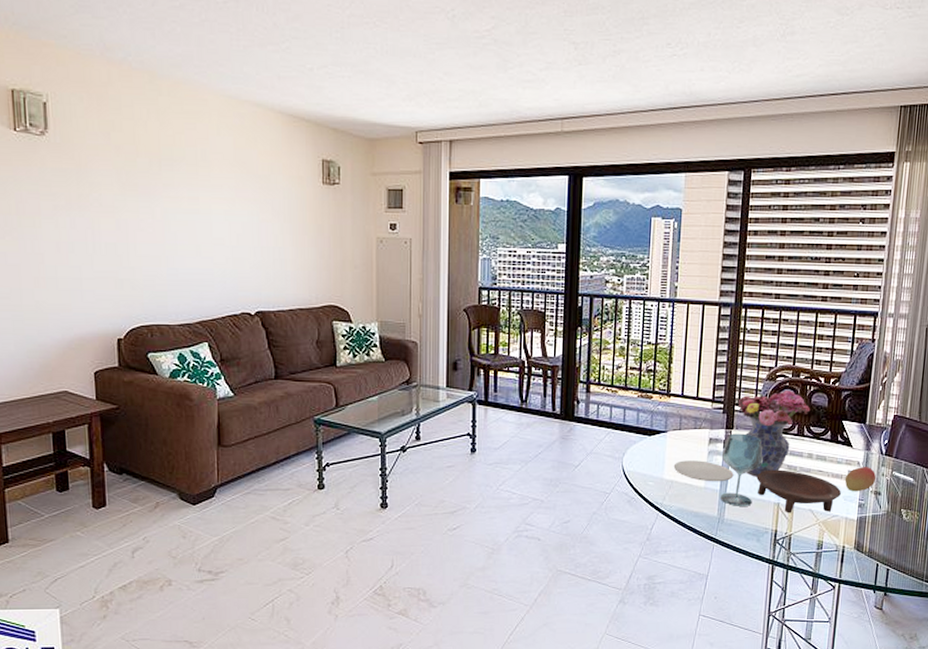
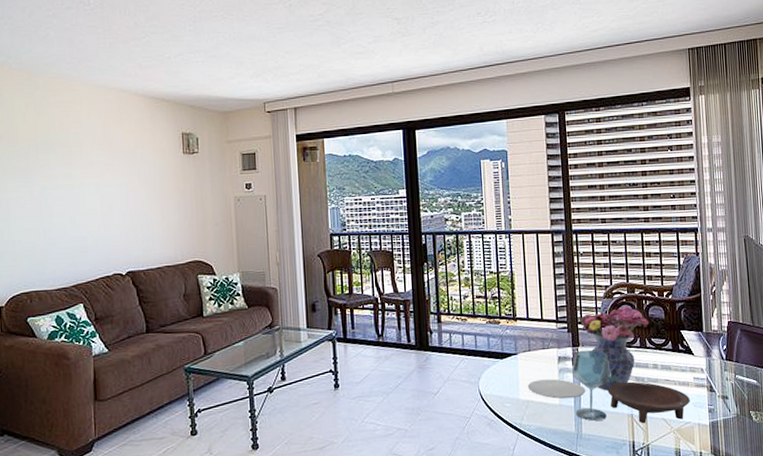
fruit: present [844,467,877,492] -> none [691,372,722,398]

